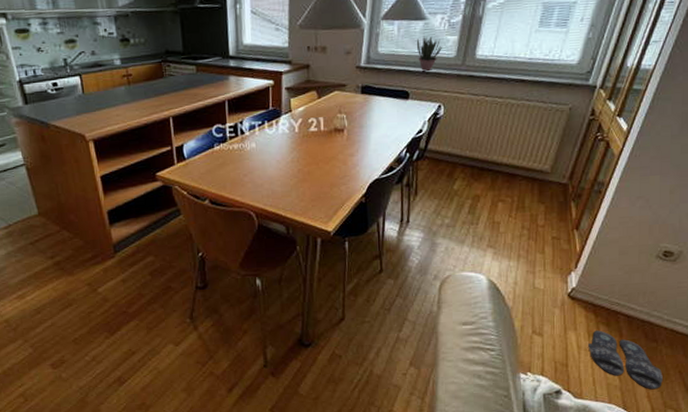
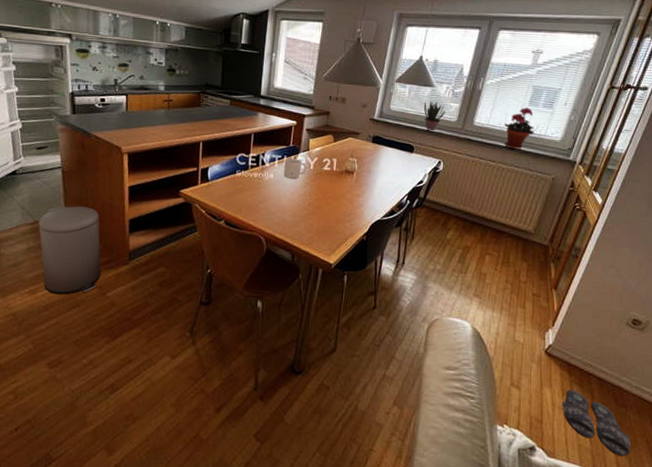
pedal bin: none [13,203,88,297] -> present [38,205,101,295]
mug: none [266,122,291,146] -> present [284,158,307,180]
potted plant: none [511,29,547,81] -> present [504,107,535,150]

